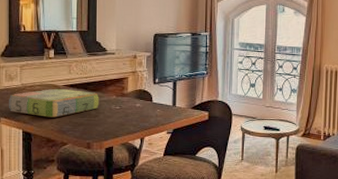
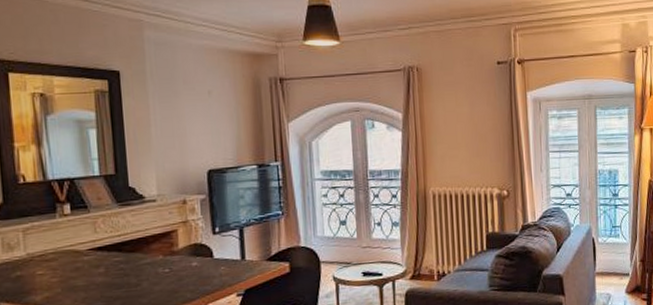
board game: present [9,88,99,118] -> none [10,253,141,295]

